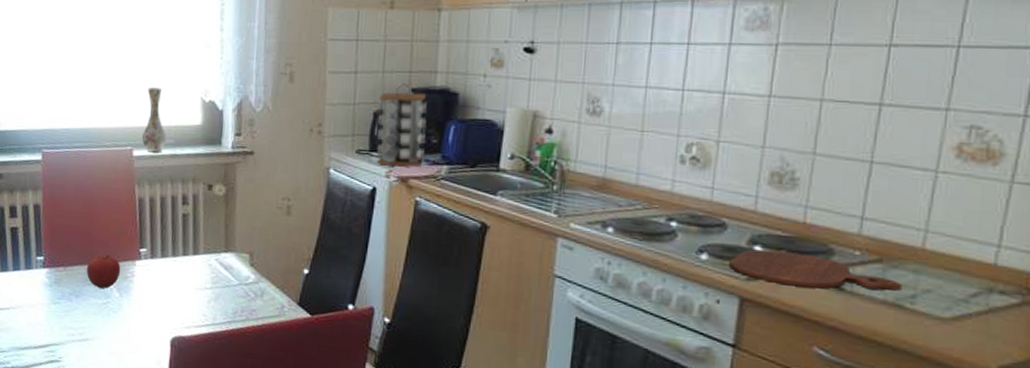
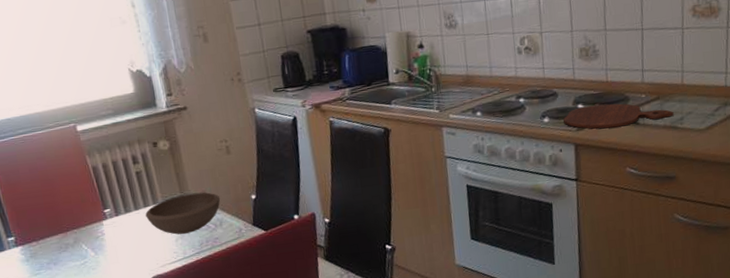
fruit: present [87,254,121,289] -> none [58,221,91,252]
vase: present [142,88,167,153] -> none [76,67,106,125]
bowl: none [182,250,268,297] -> present [145,192,221,235]
spice rack: present [376,82,428,167] -> none [283,26,330,98]

